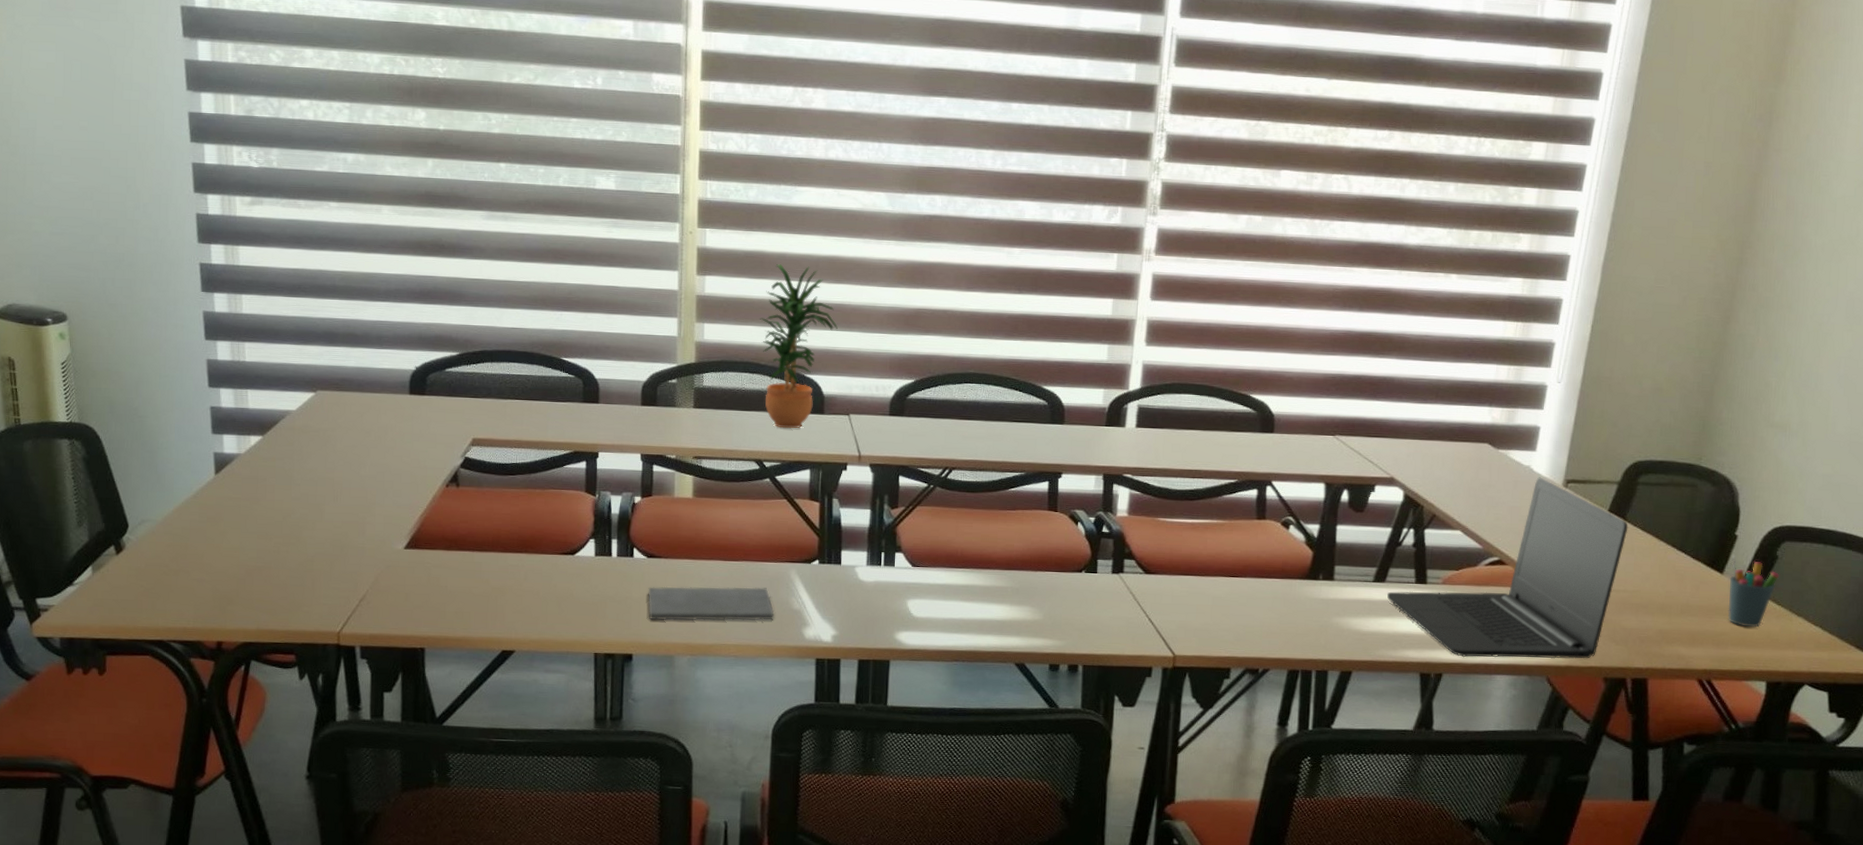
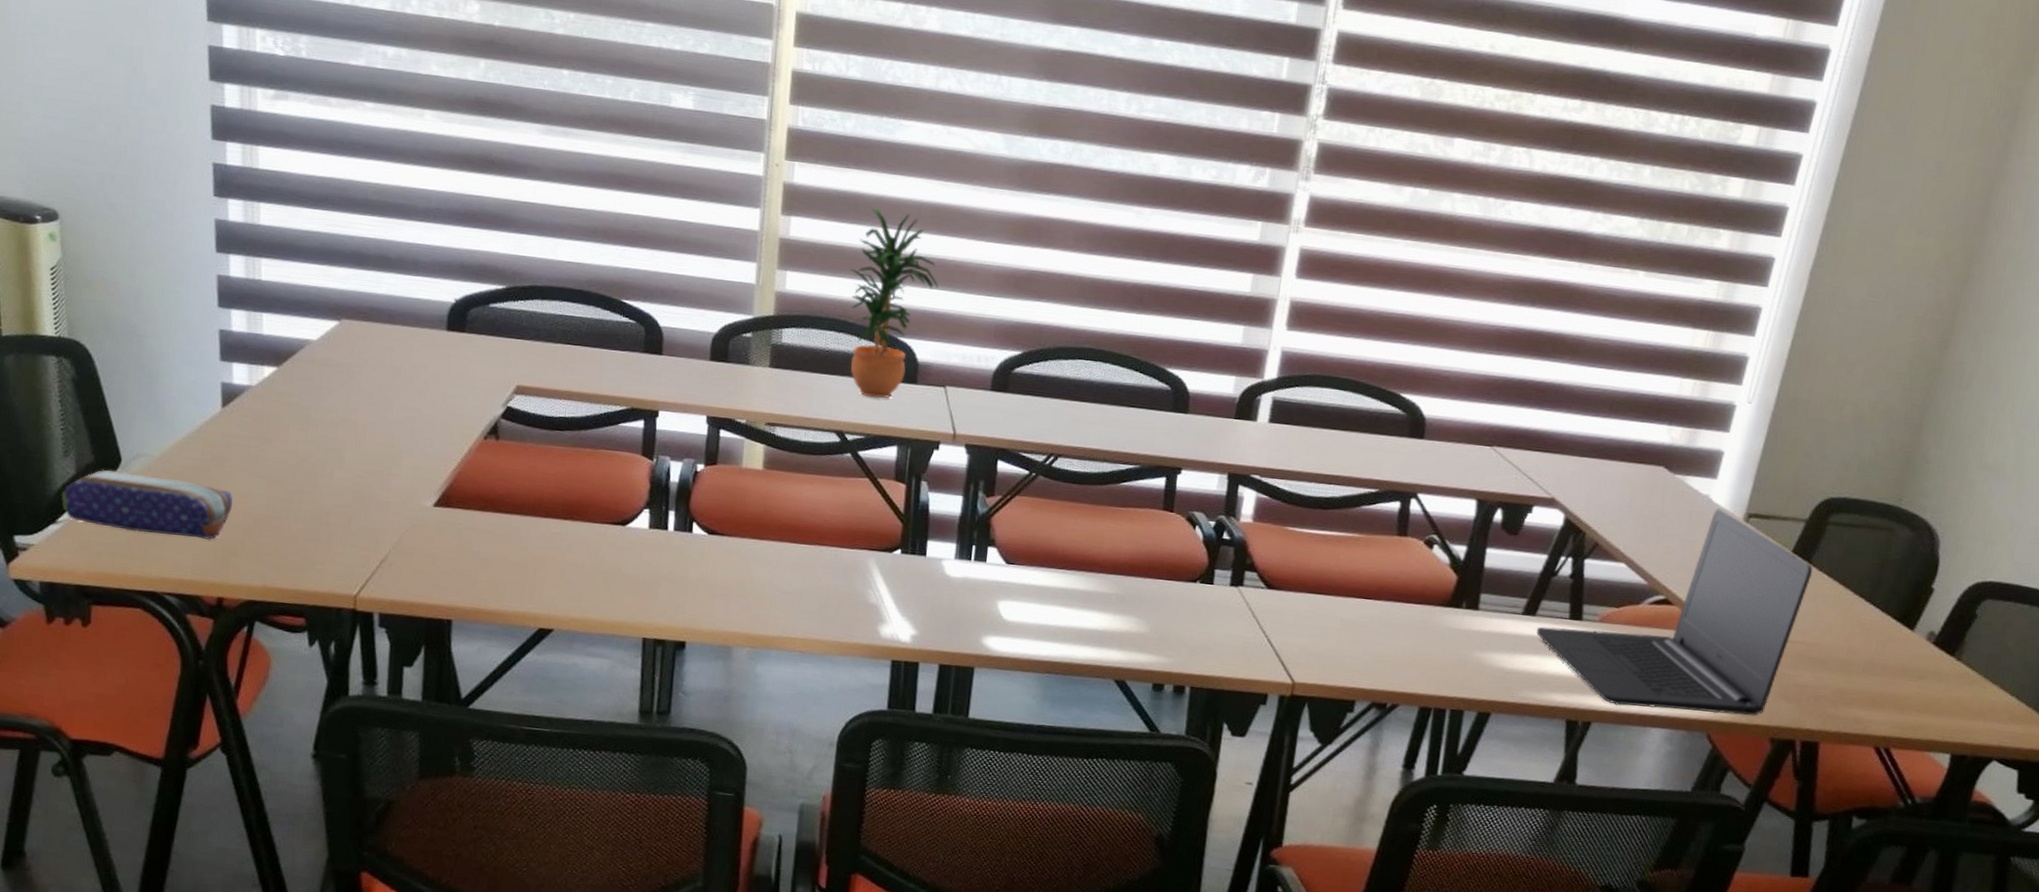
pencil case: none [76,535,228,591] -> present [61,469,234,540]
notepad: present [648,586,774,621] -> none [706,567,848,614]
pen holder: present [1728,555,1780,627] -> none [1915,611,1977,693]

